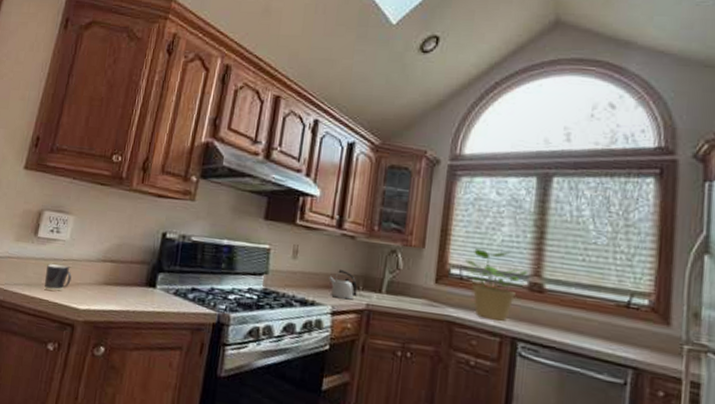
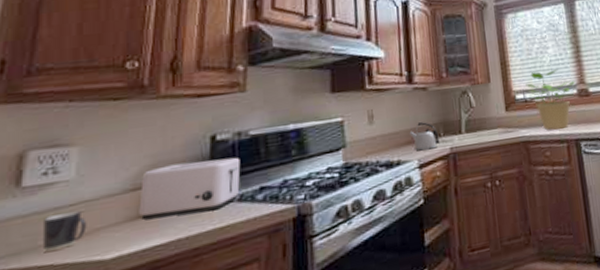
toaster: none [105,248,181,297] -> present [139,157,241,220]

